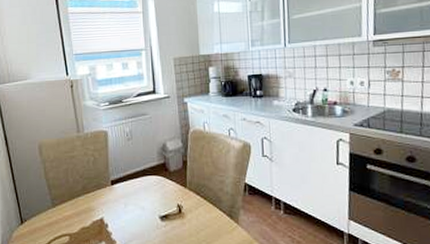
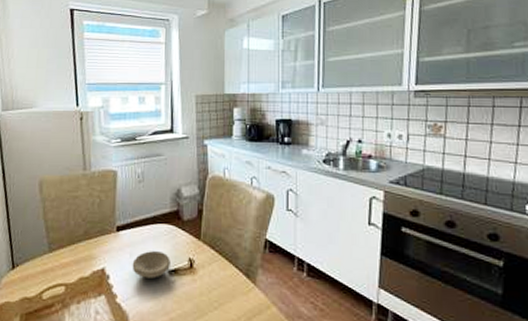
bowl: none [127,200,161,224] -> present [132,251,170,278]

